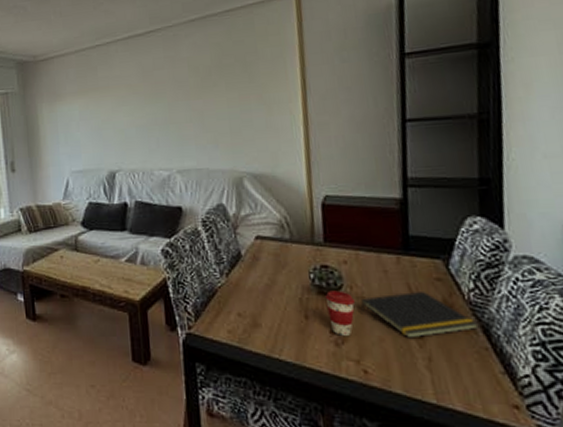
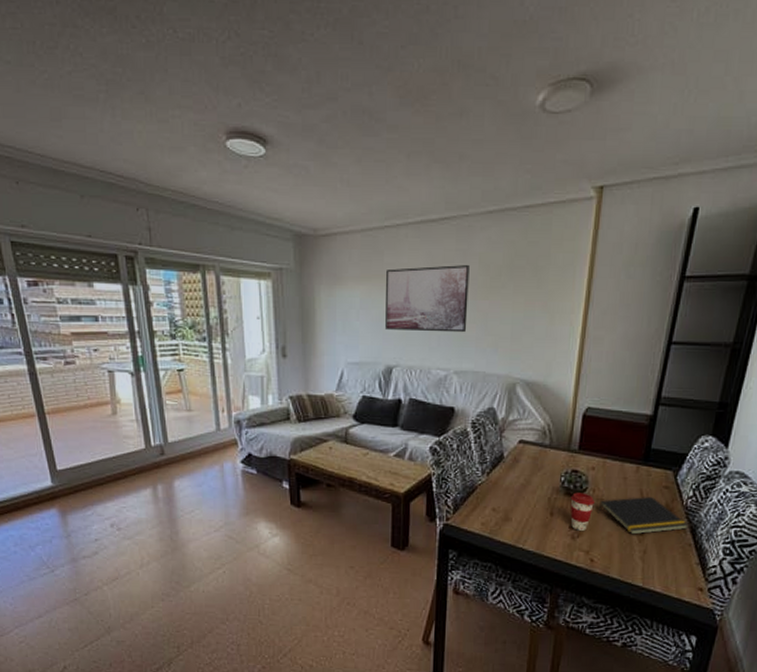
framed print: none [101,70,184,137] -> present [385,265,470,333]

